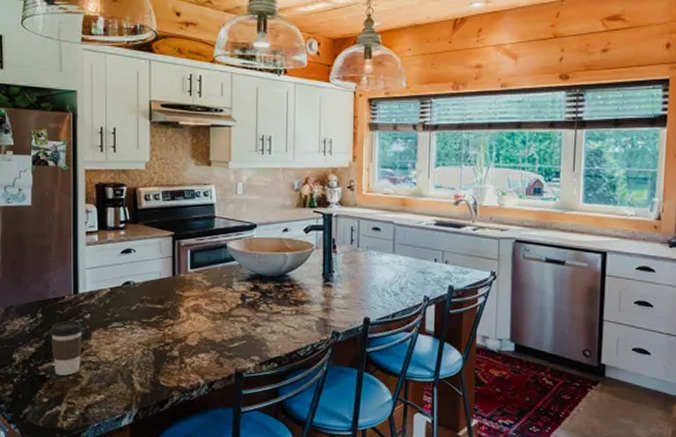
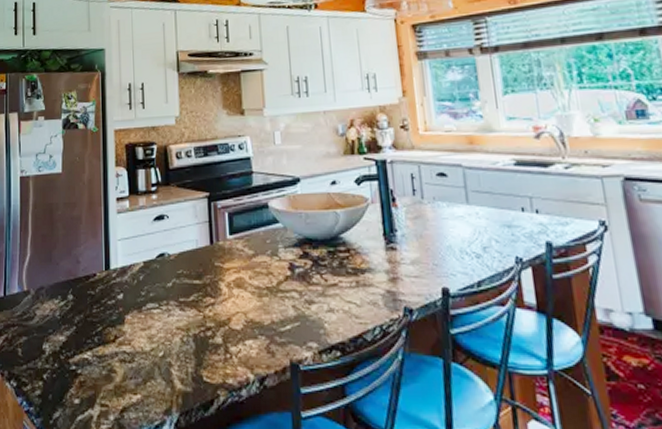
coffee cup: present [50,320,83,376] -> none [81,302,116,370]

